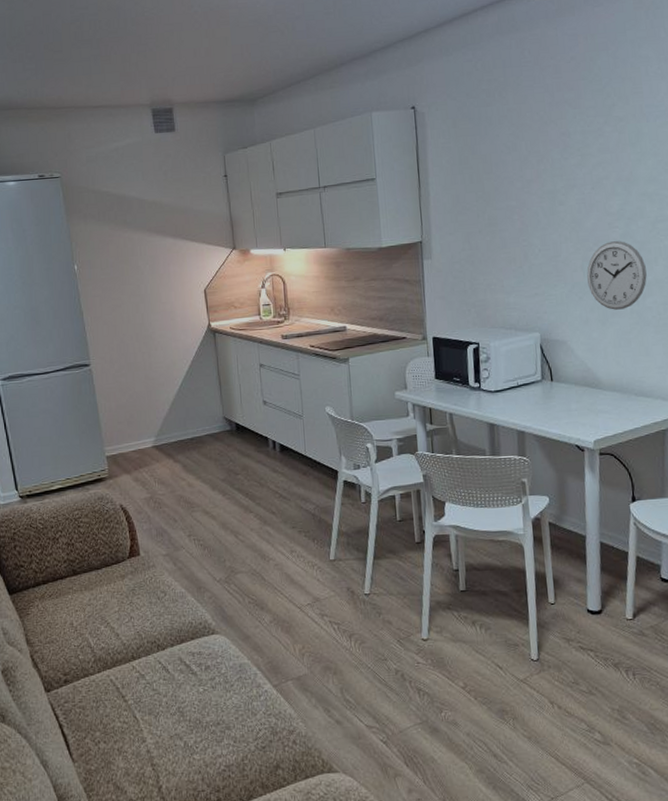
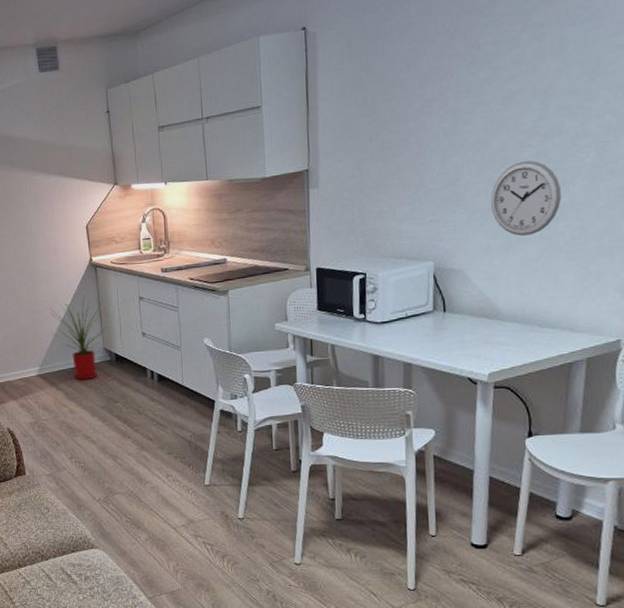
house plant: none [166,362,229,451] -> present [50,296,109,380]

